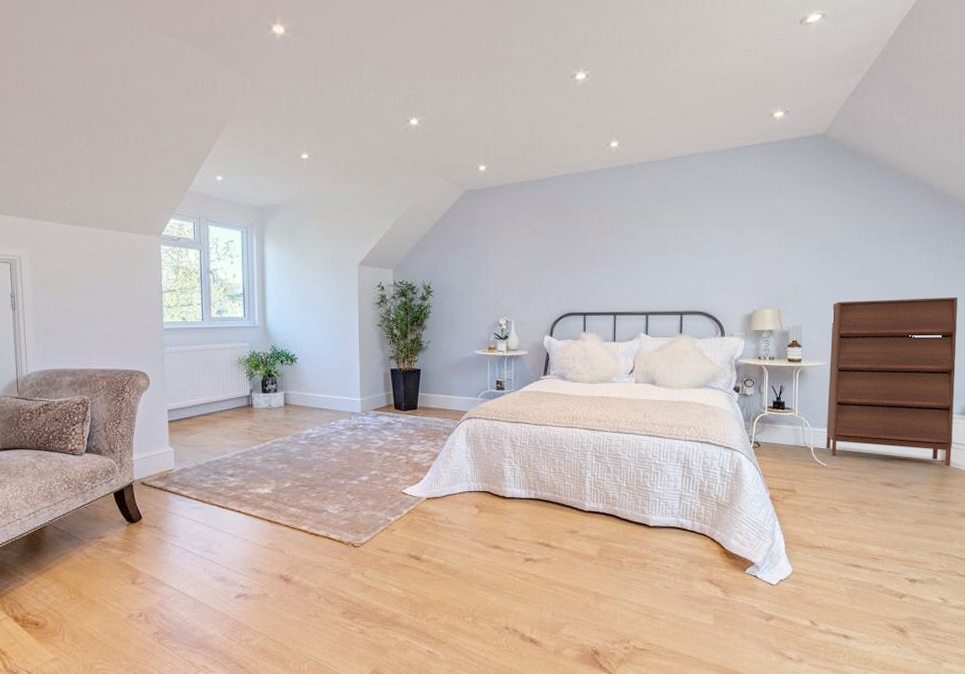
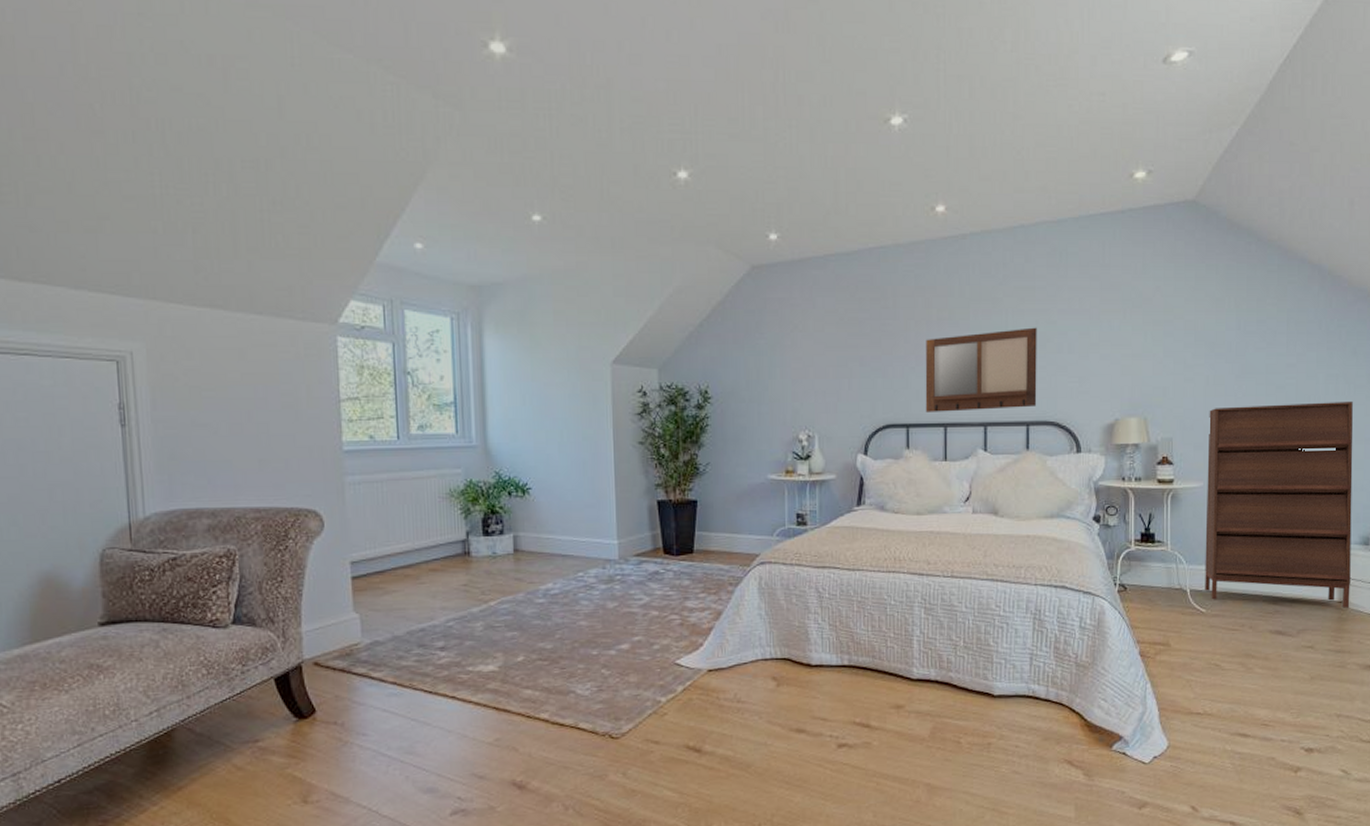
writing board: none [599,237,690,304] -> present [925,327,1037,412]

